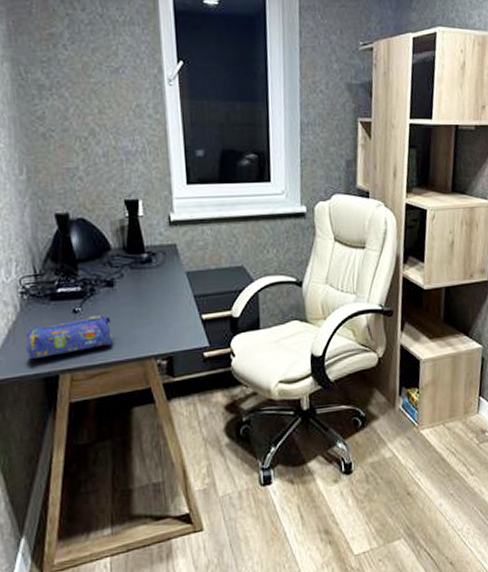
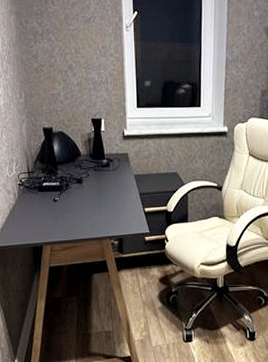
pencil case: present [24,315,112,360] -> none [20,204,80,234]

